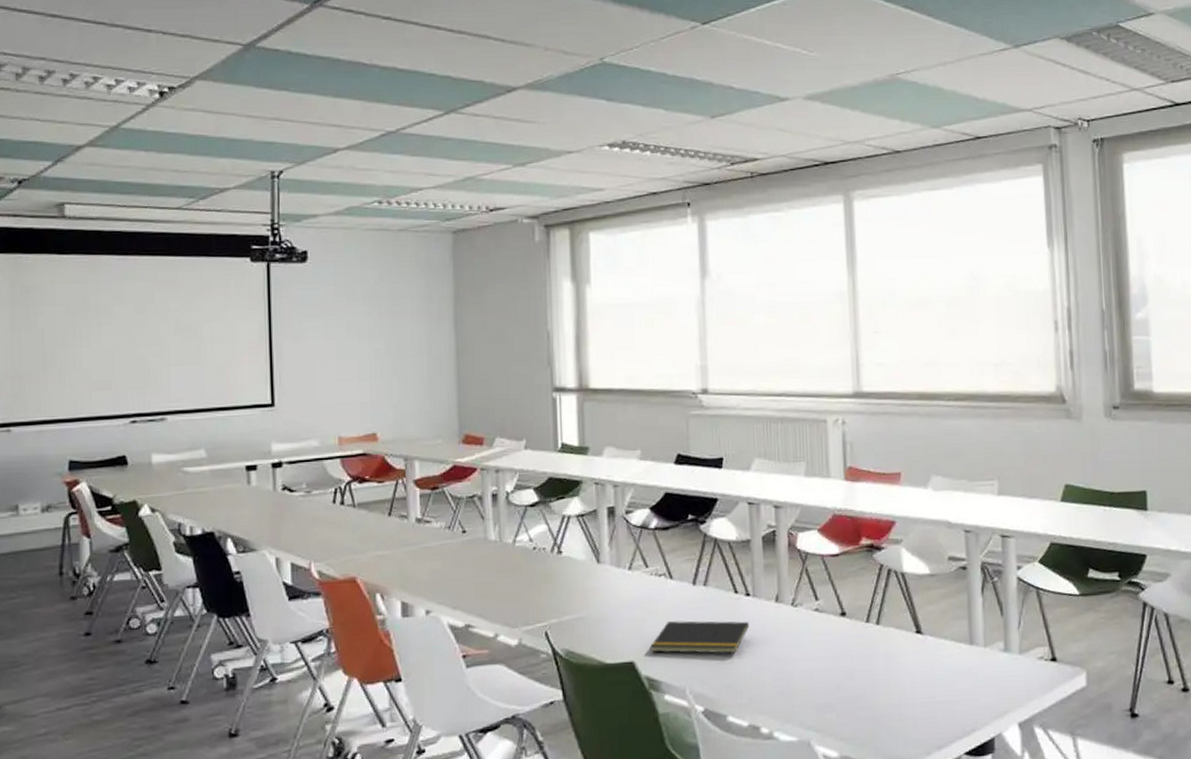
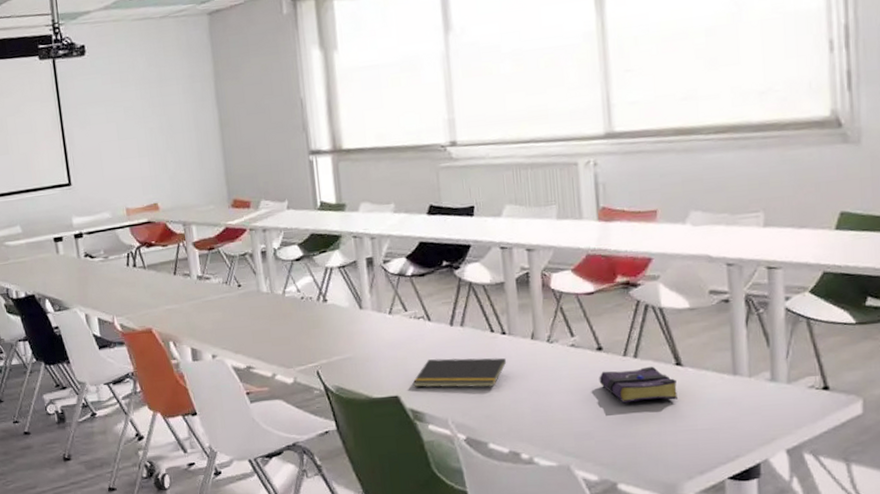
book: none [842,634,917,673] -> present [599,366,677,404]

